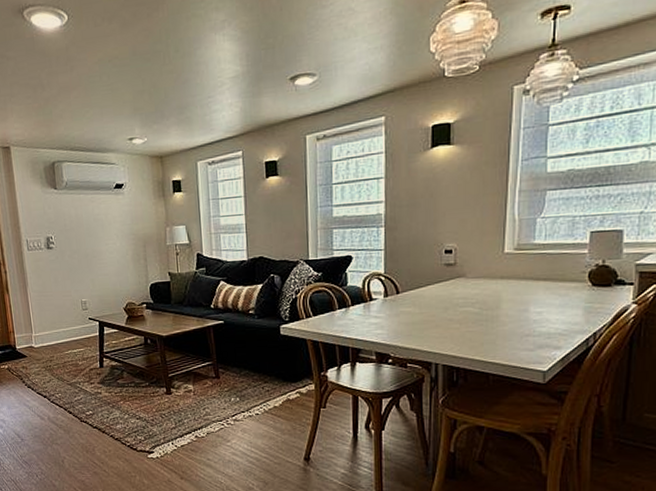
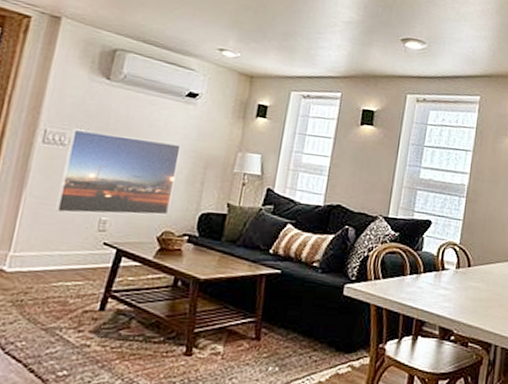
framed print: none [44,230,127,300] -> present [55,128,181,216]

